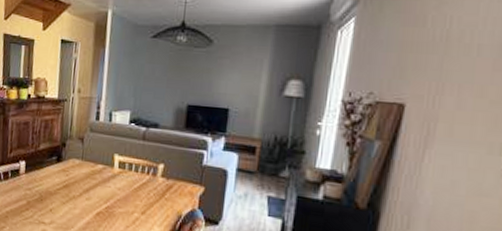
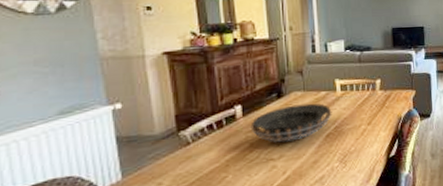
decorative bowl: none [30,172,106,210] -> present [250,103,332,142]

